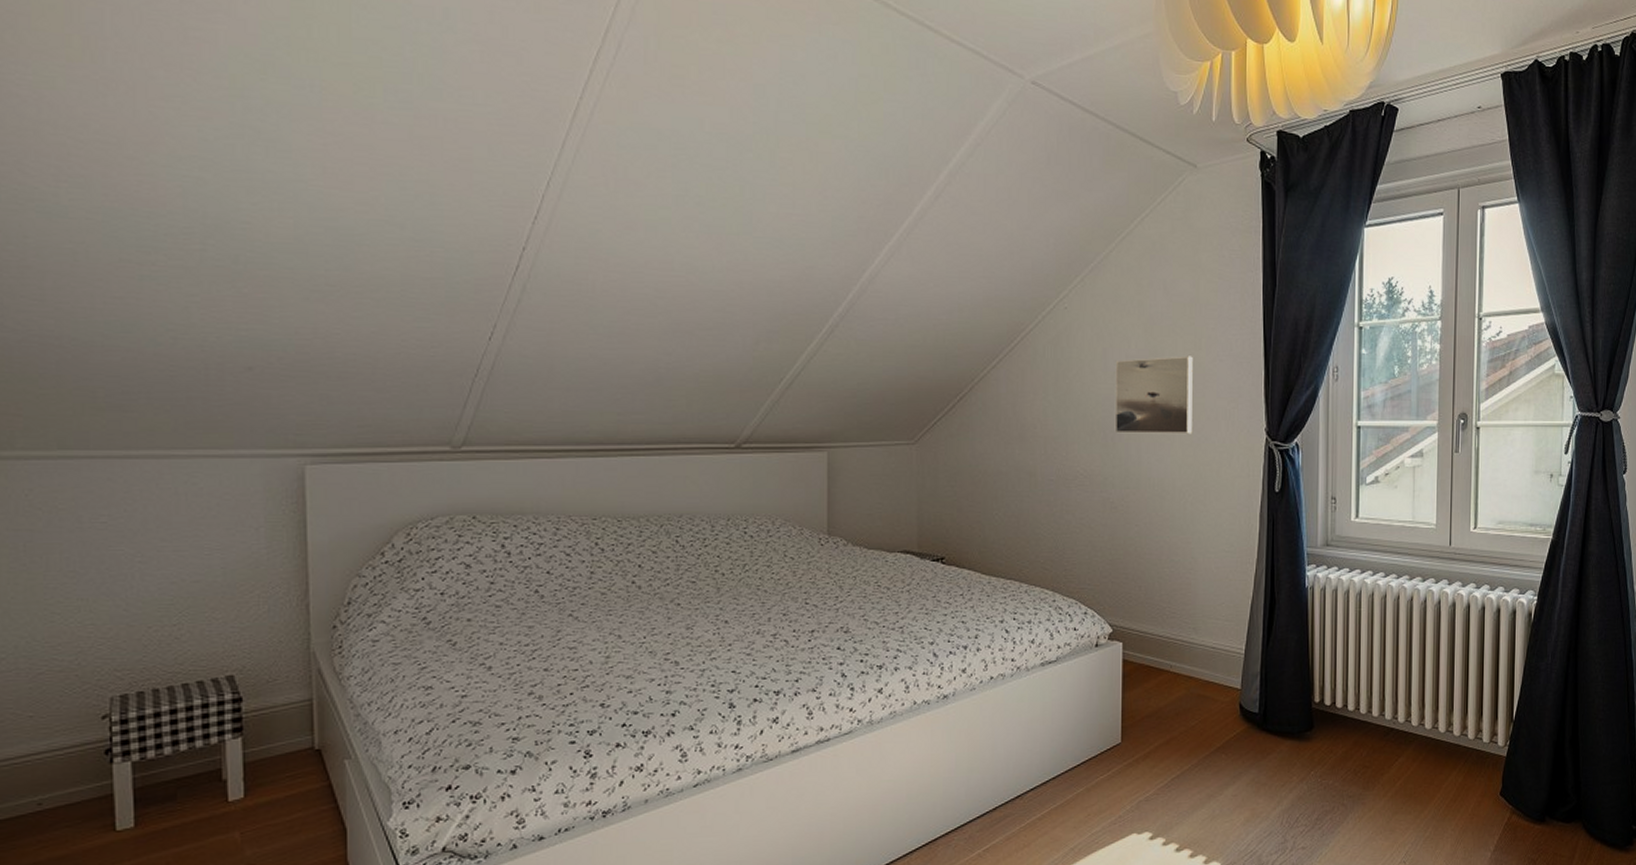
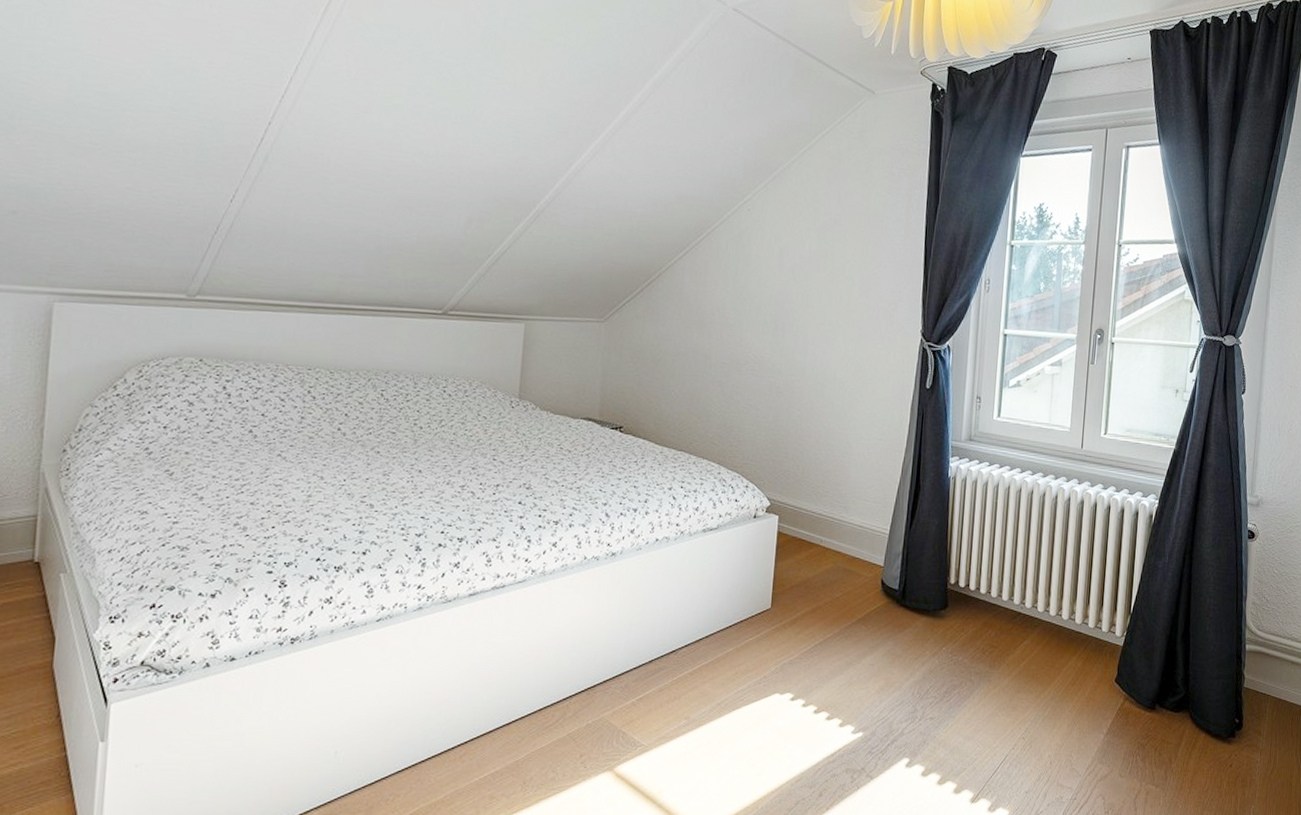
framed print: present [1114,356,1193,434] -> none [785,259,860,331]

